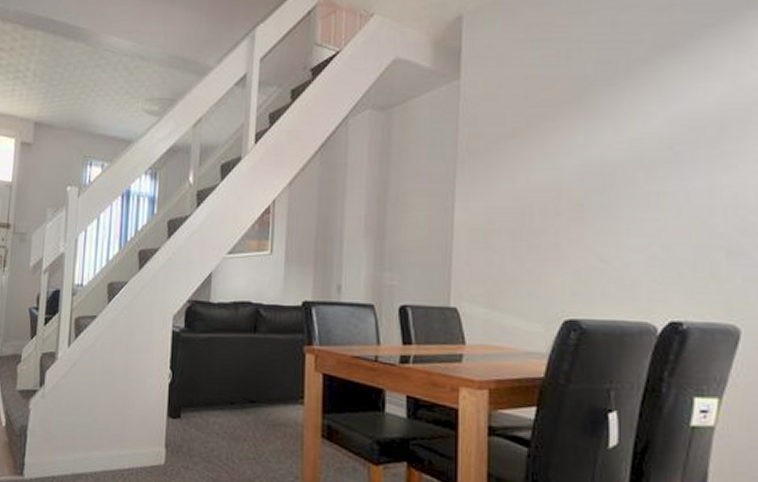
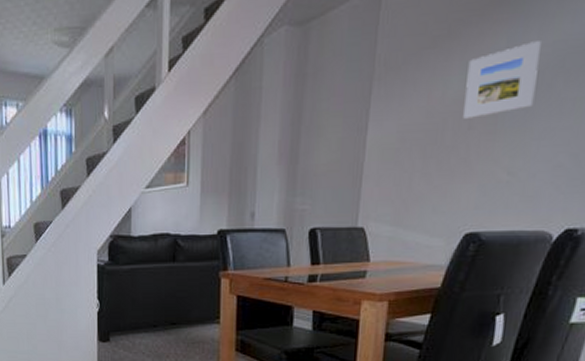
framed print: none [549,138,618,205] -> present [463,41,541,119]

